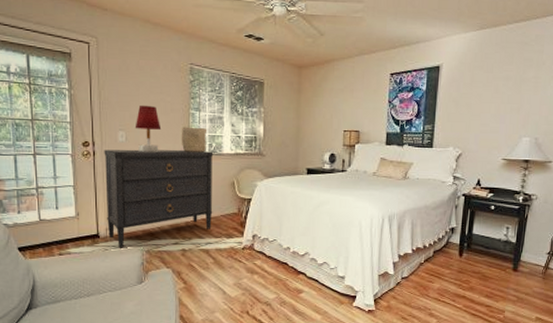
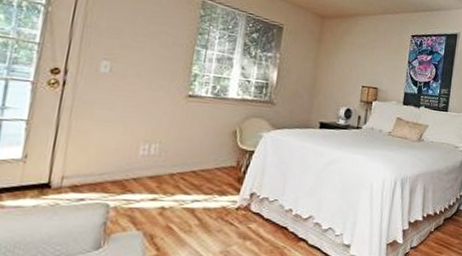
dresser: present [104,149,214,248] -> none [64,80,217,203]
table lamp: present [135,105,162,152] -> none [123,34,158,89]
ceramic pot: present [181,126,208,152] -> none [179,63,213,95]

